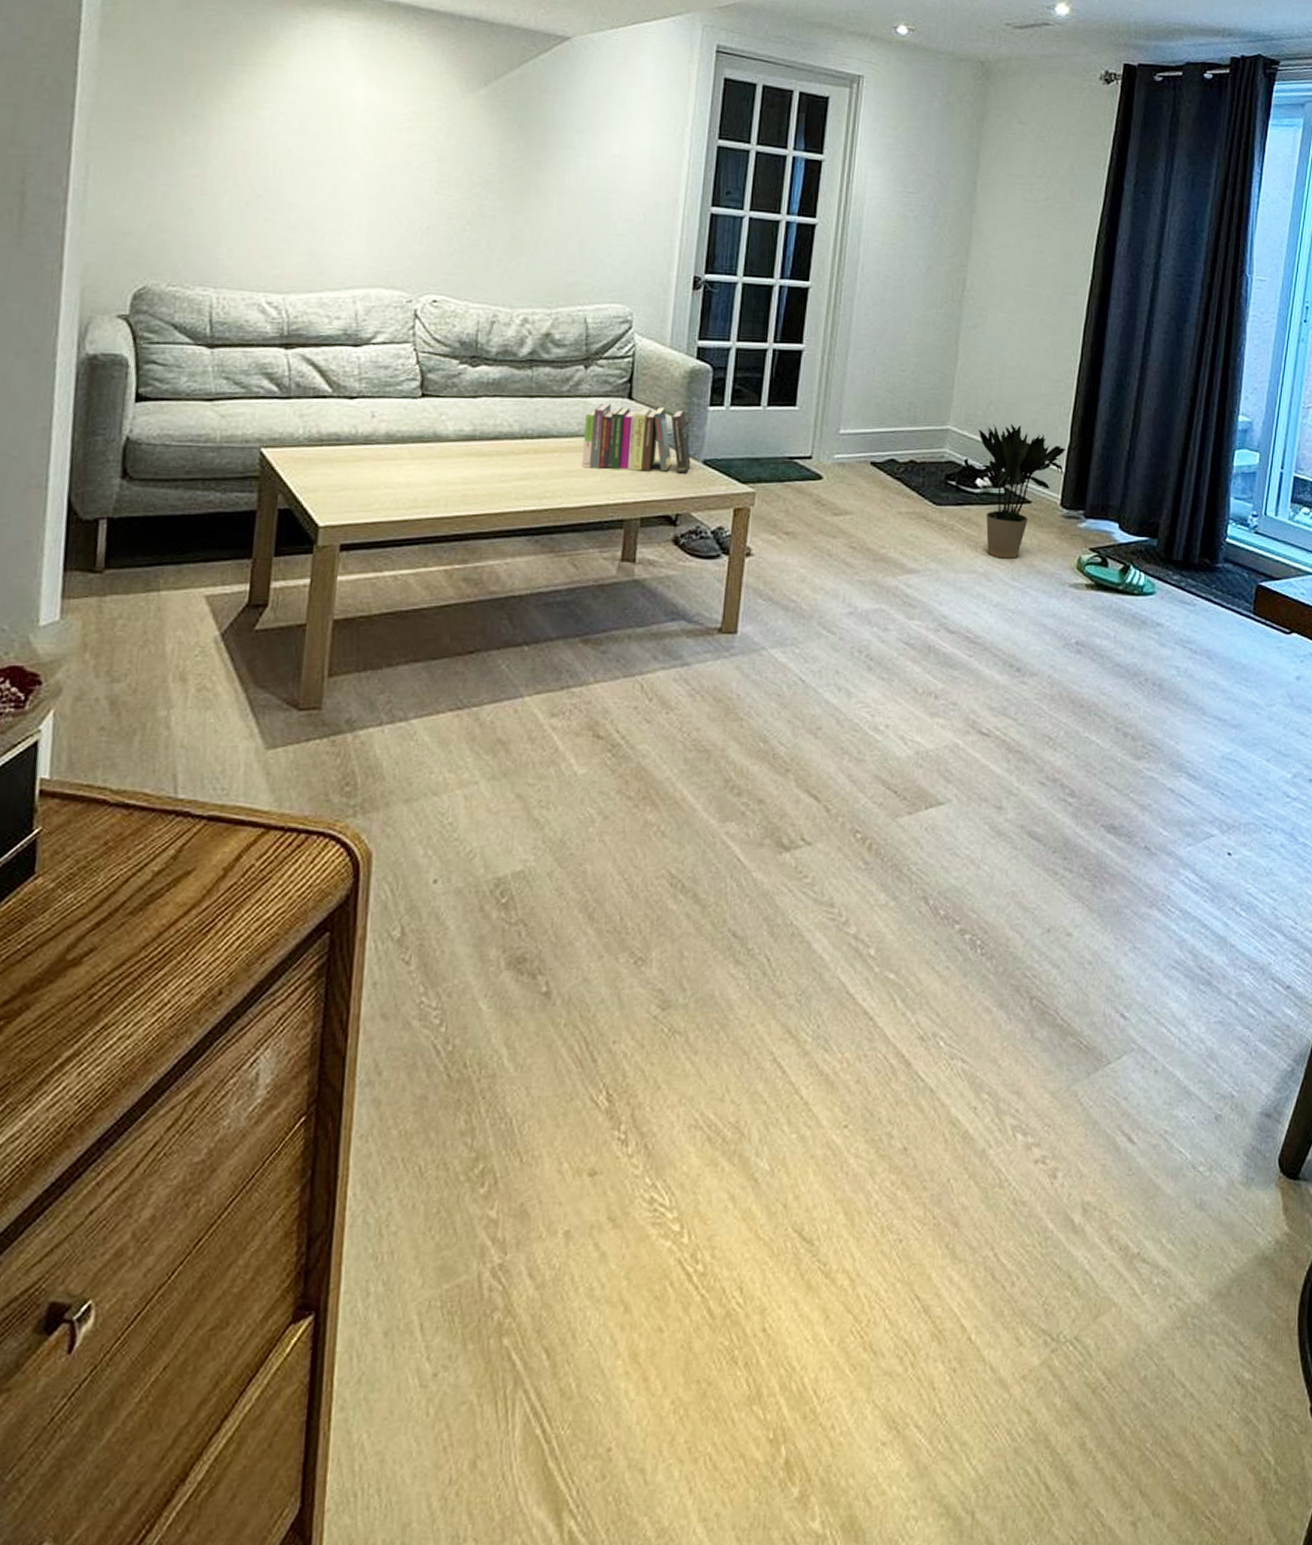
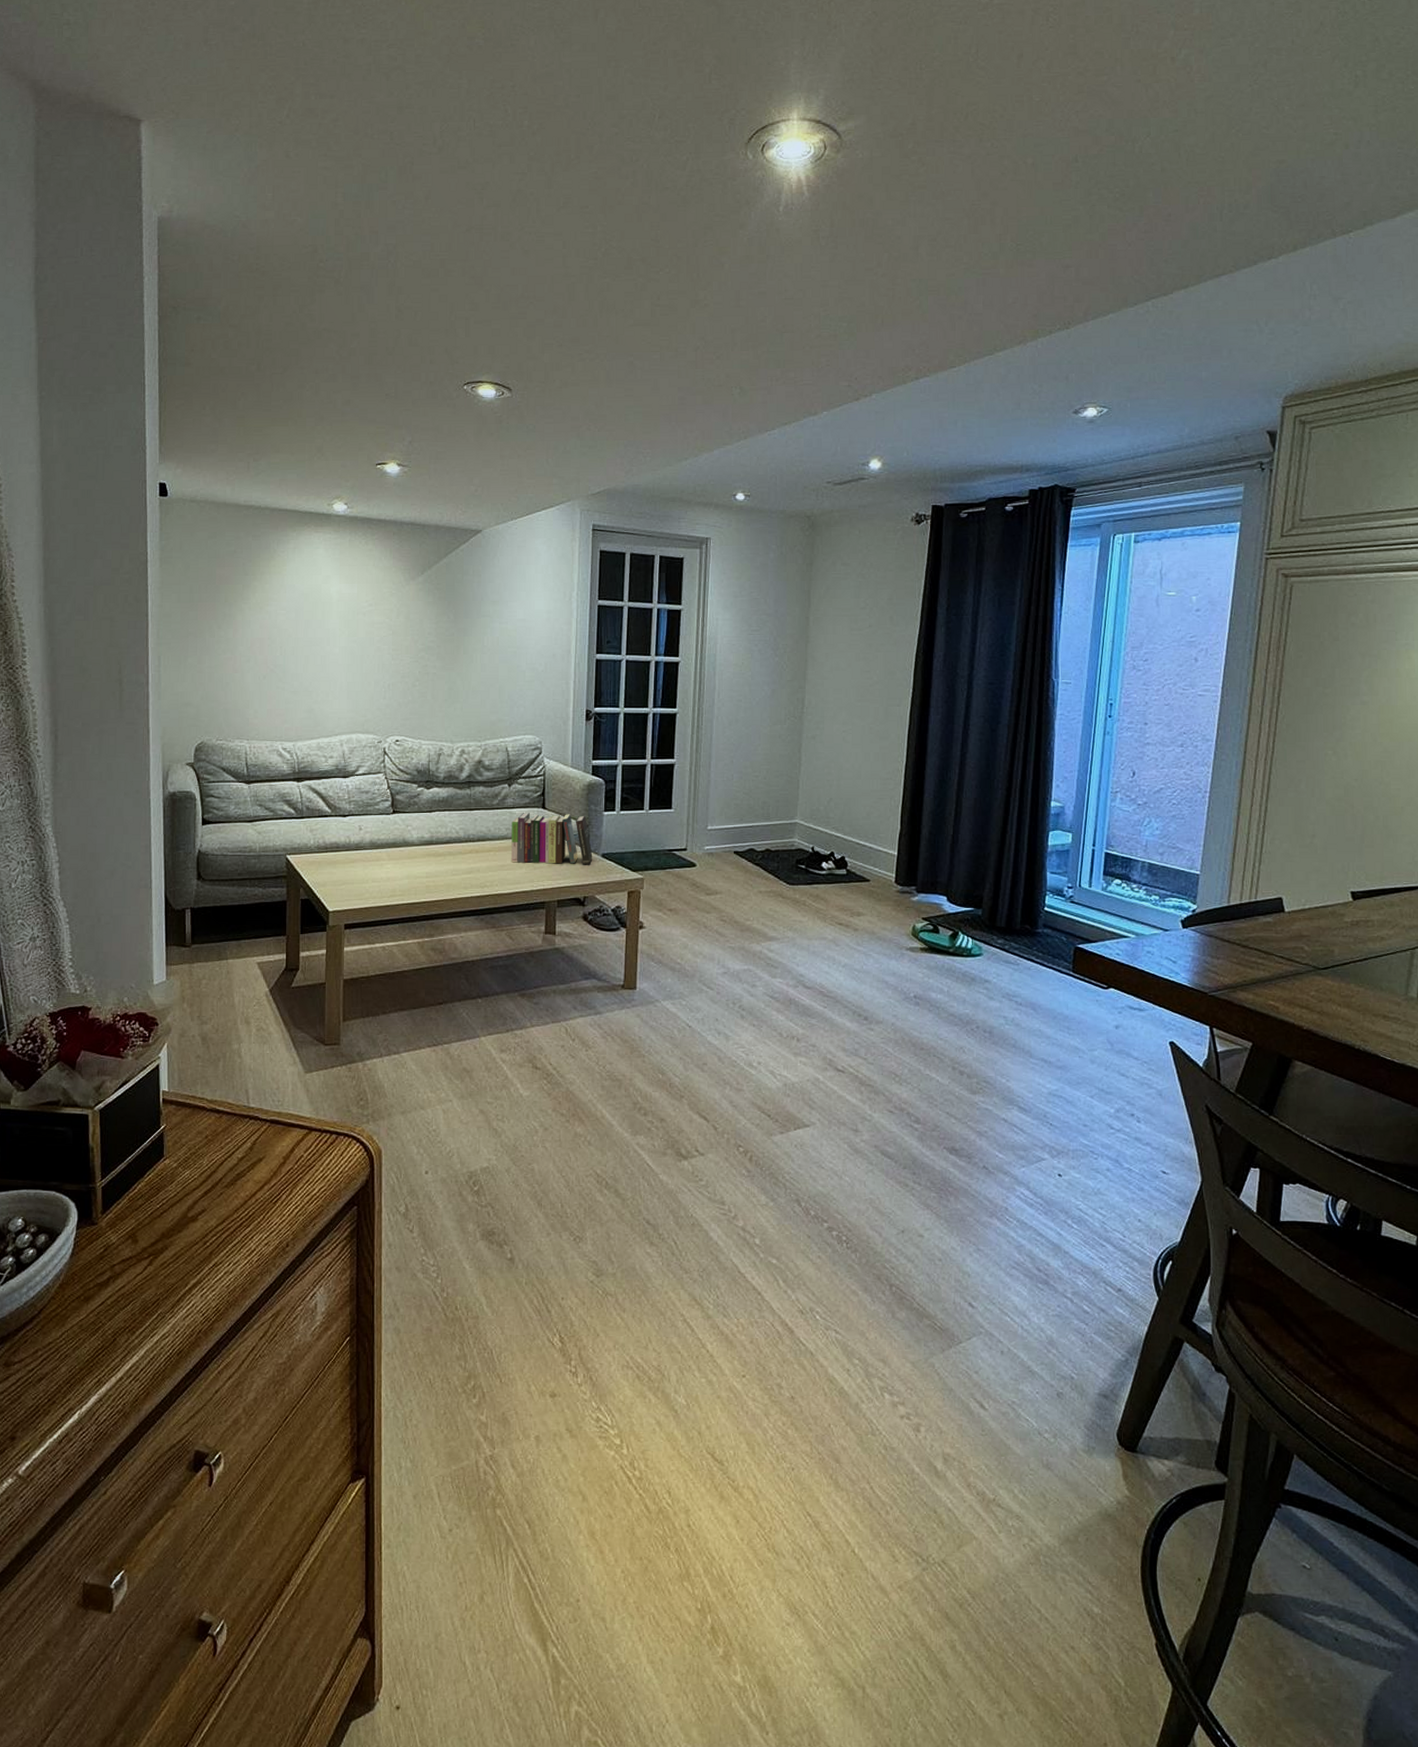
potted plant: present [976,424,1067,559] -> none [822,816,899,927]

